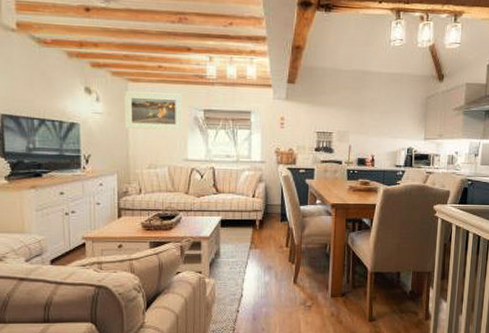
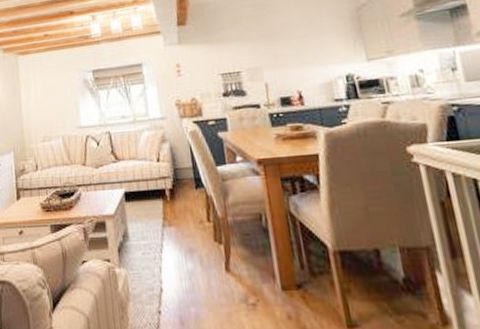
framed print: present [125,91,183,130] -> none [16,58,73,102]

